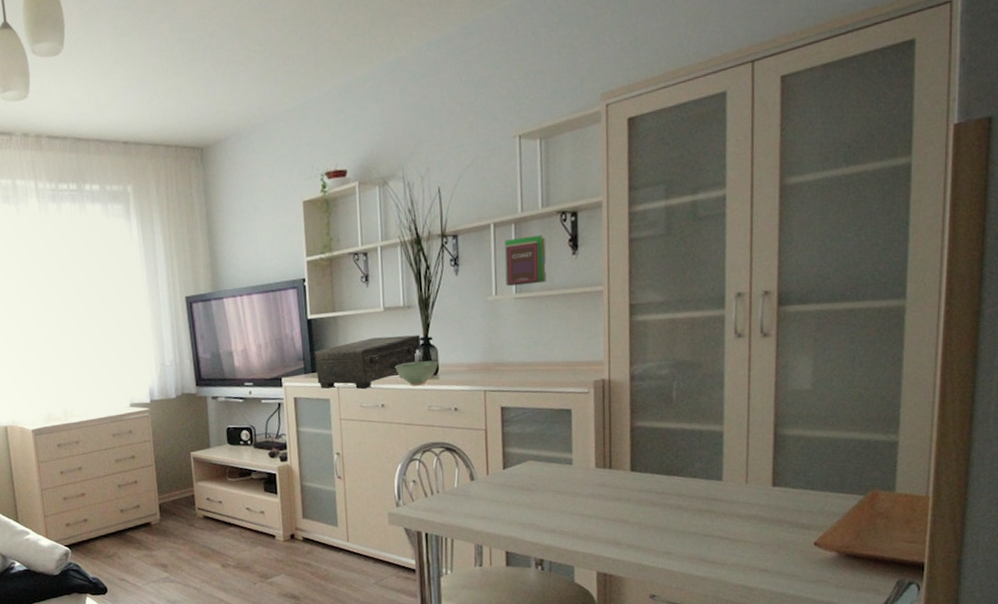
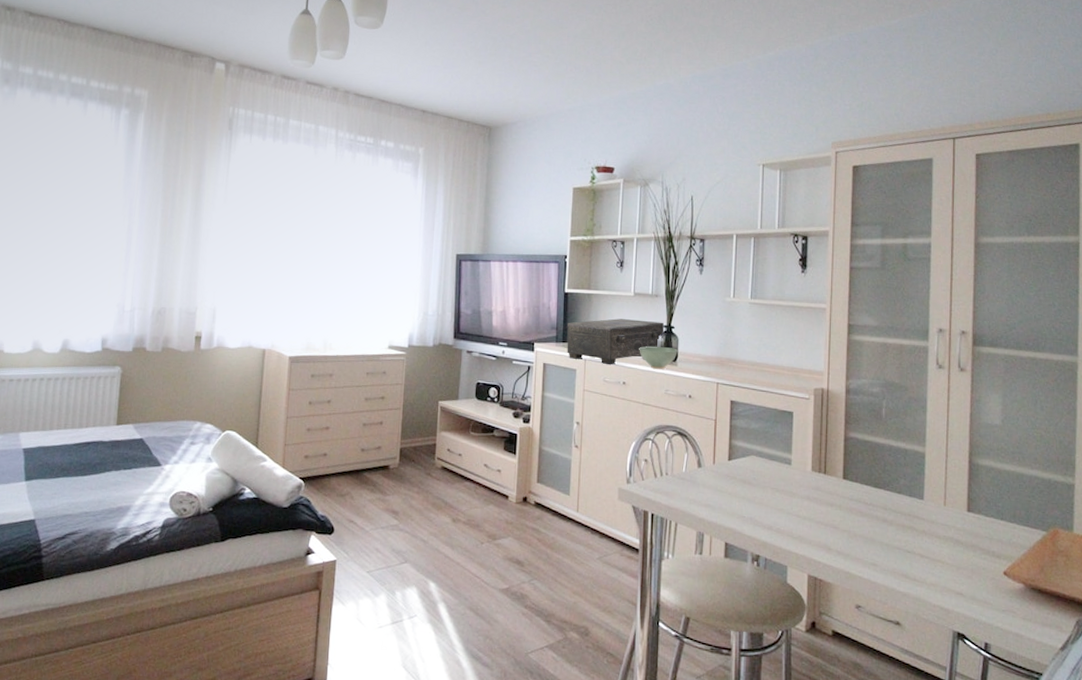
books: present [504,234,547,287] -> none [743,250,780,294]

